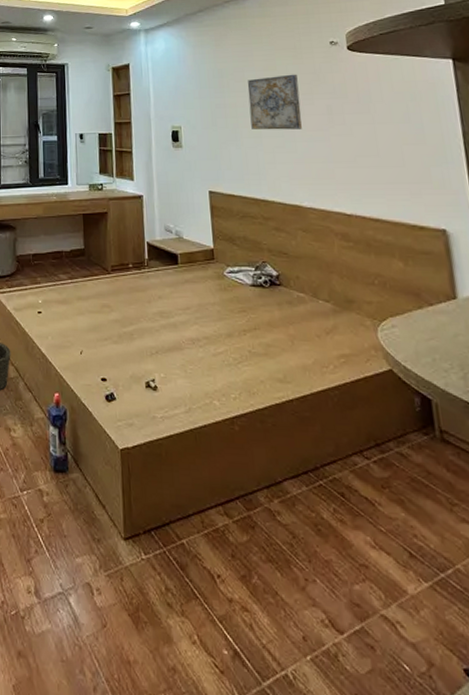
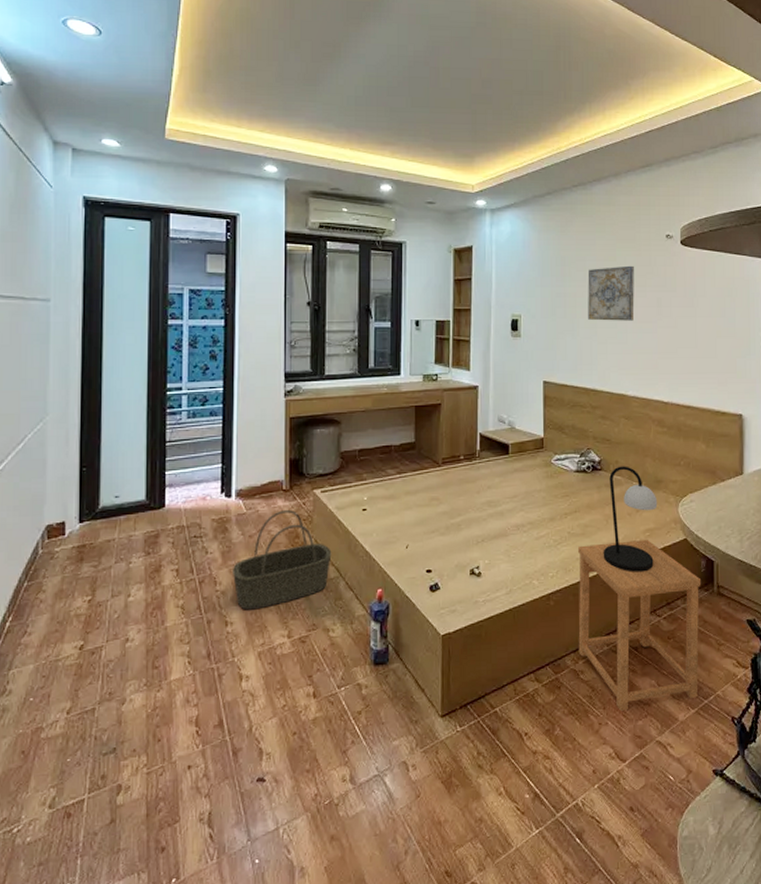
side table: none [262,366,430,569] -> present [578,540,702,711]
table lamp: none [290,282,354,404] -> present [603,466,658,572]

